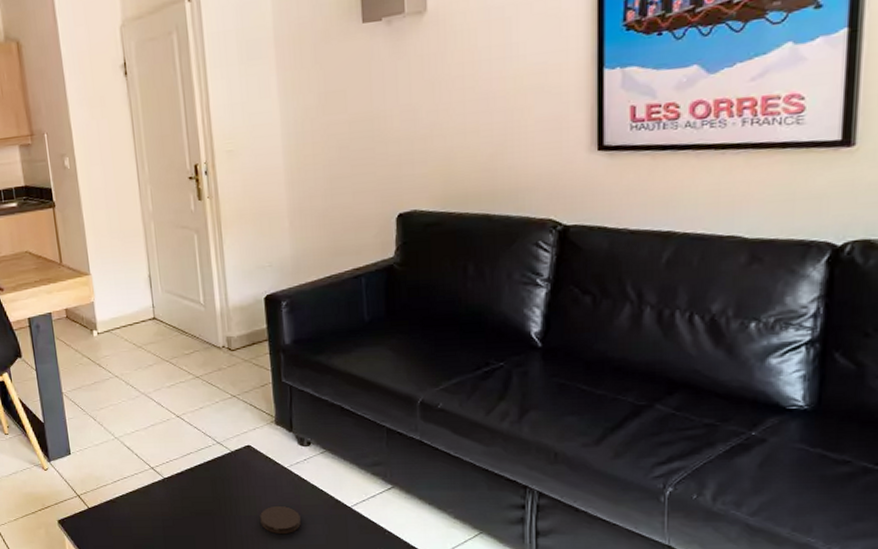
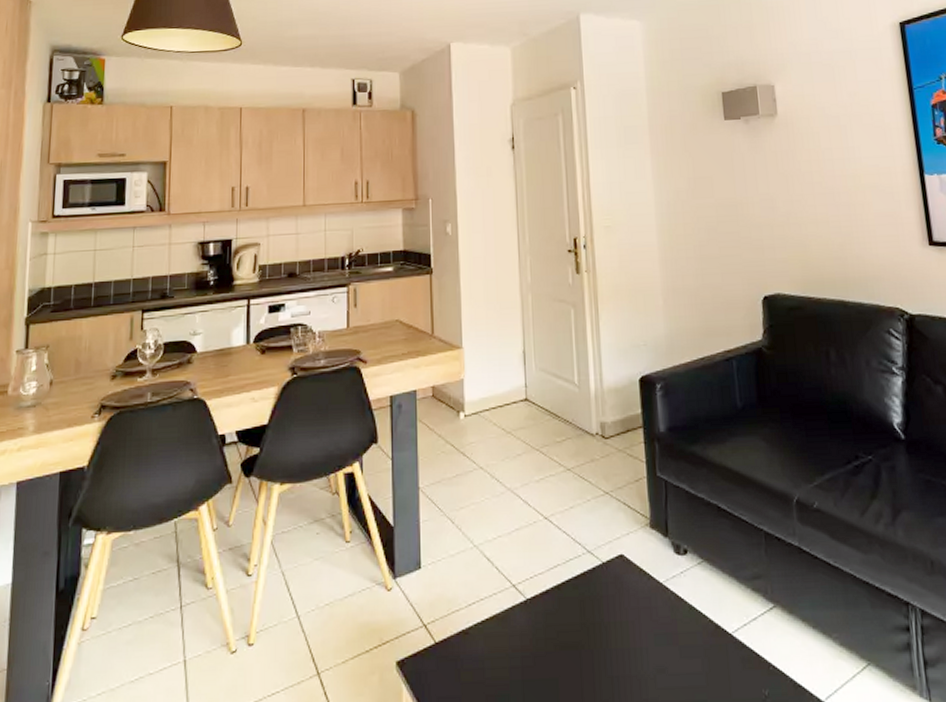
coaster: present [260,506,301,534] -> none [633,634,678,672]

